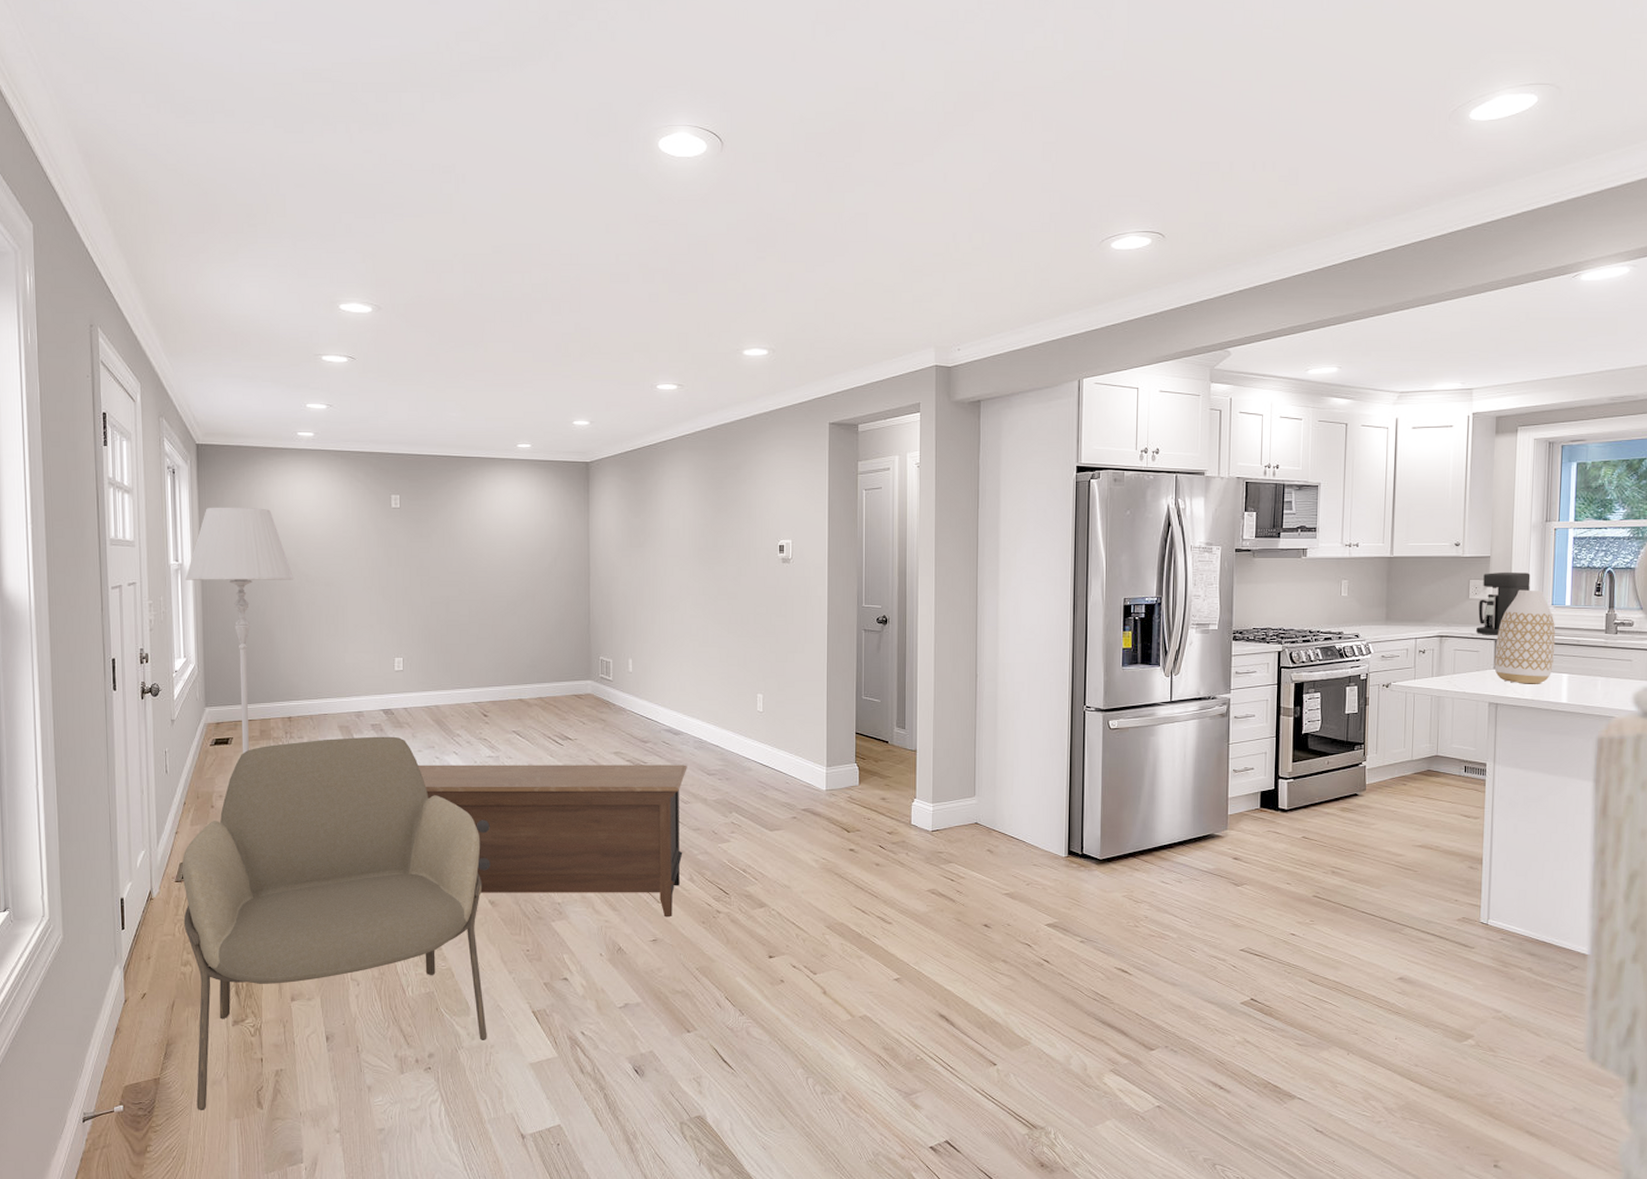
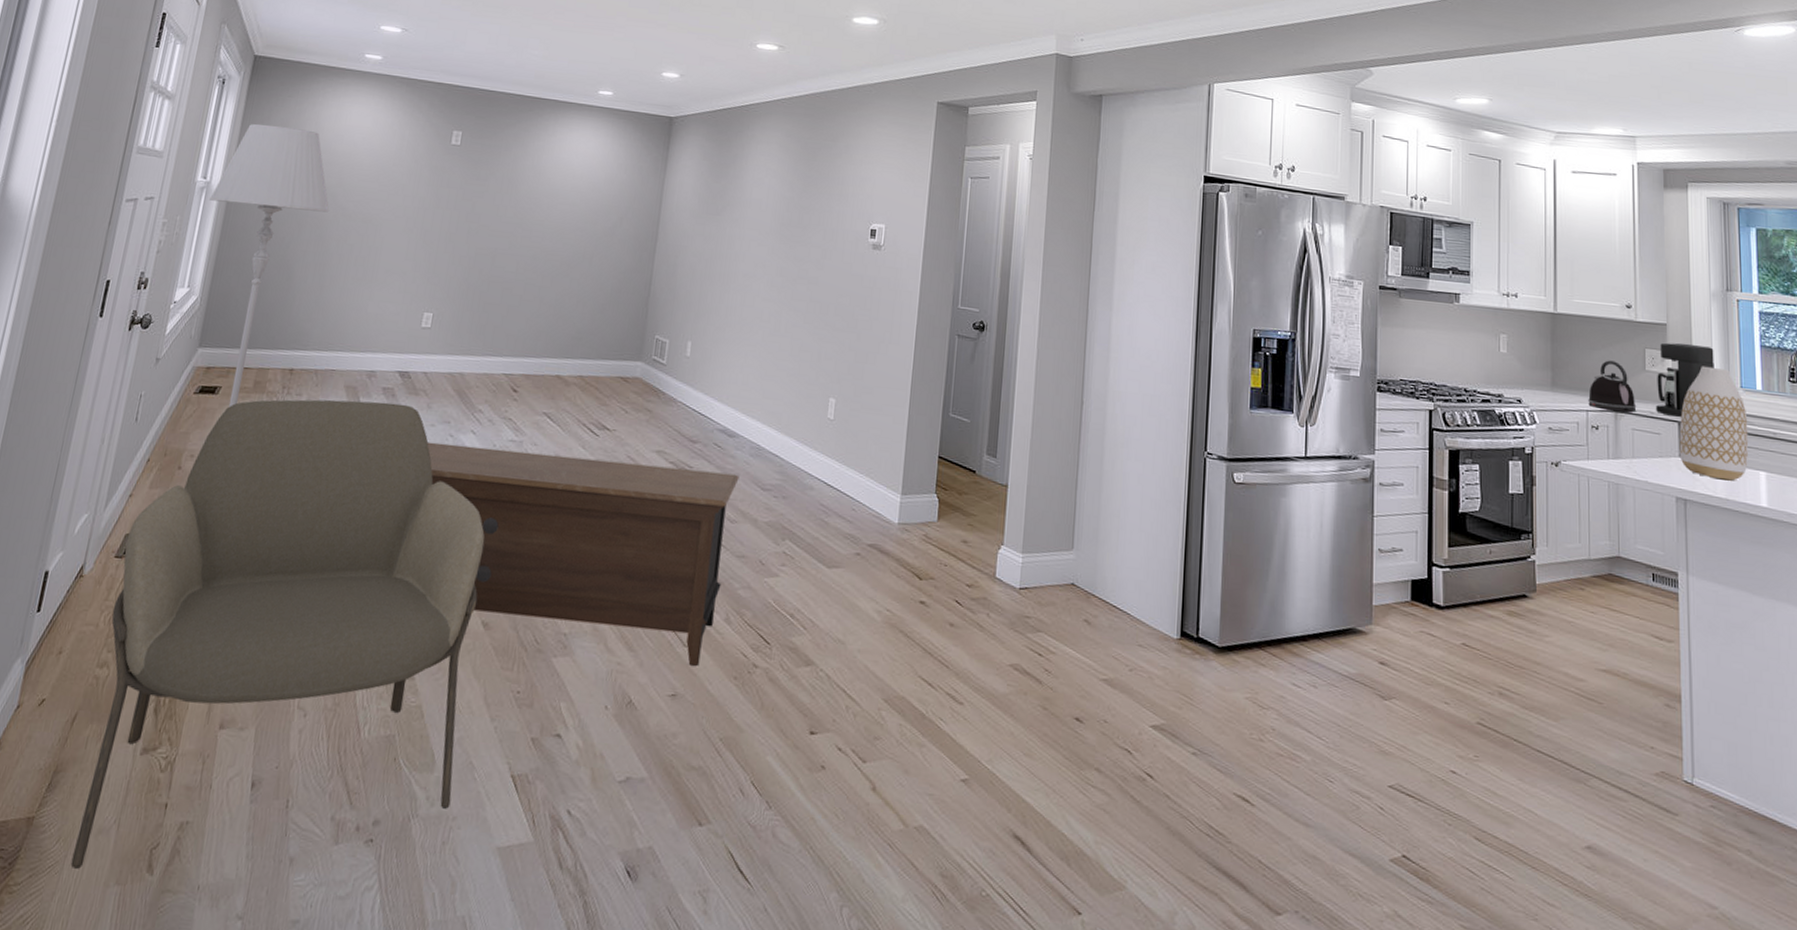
kettle: none [1417,593,1460,636] -> present [1588,360,1637,413]

